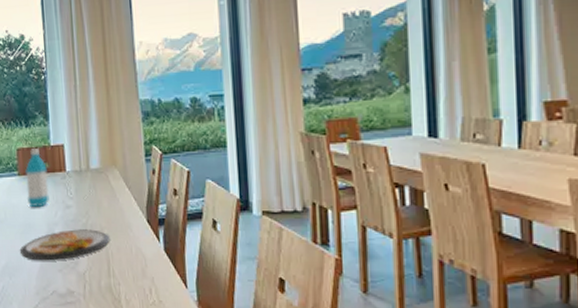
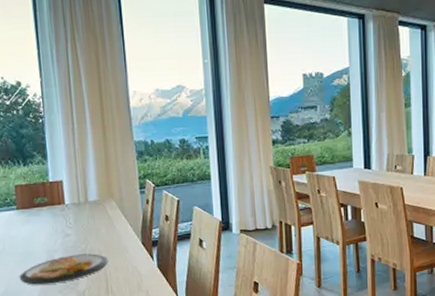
water bottle: present [25,147,49,208] -> none [24,184,49,238]

